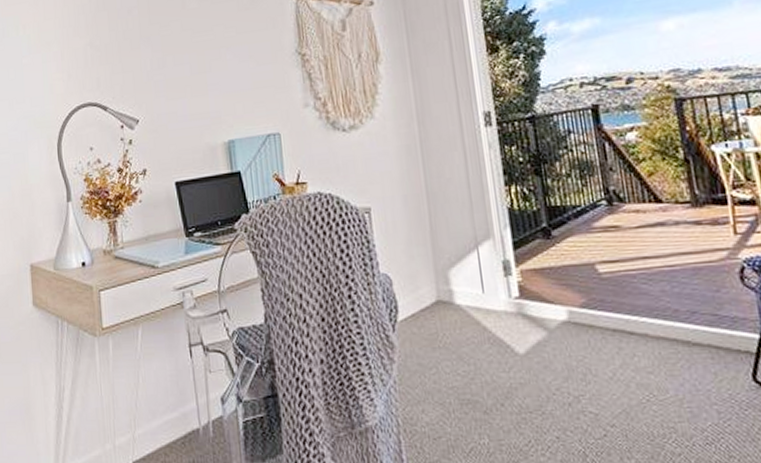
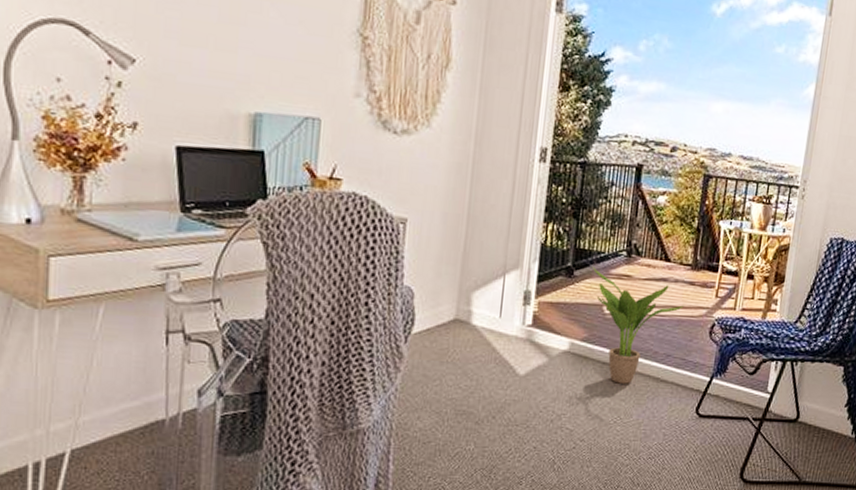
potted plant: none [571,223,696,353] -> present [592,266,684,384]

